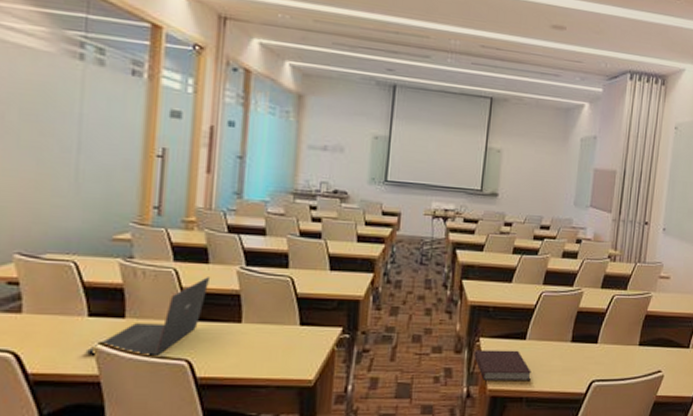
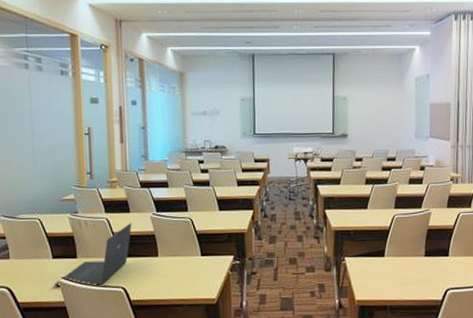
notebook: present [474,350,531,382] -> none [341,266,392,293]

